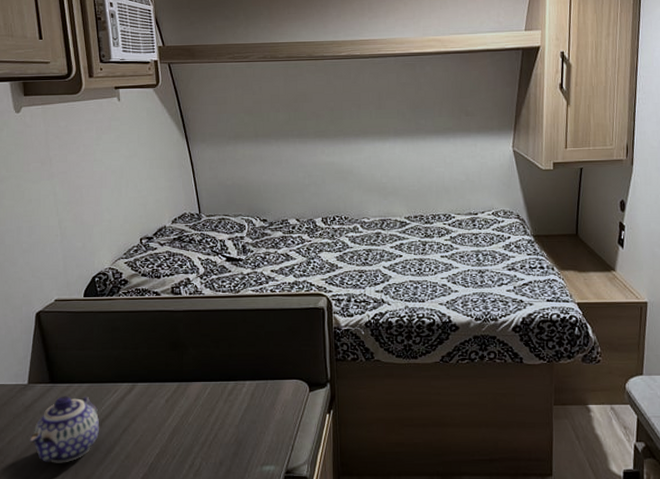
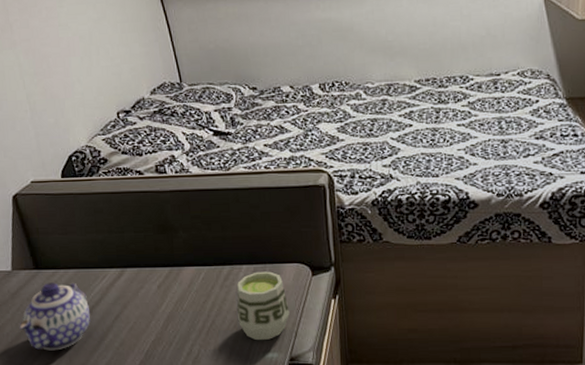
cup: none [238,387,287,454] -> present [236,271,290,341]

